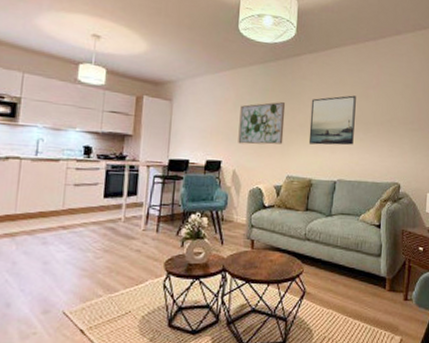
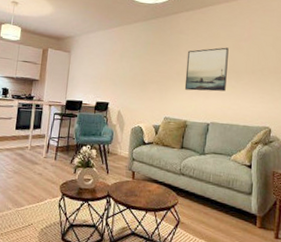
wall art: present [238,102,286,145] -> none [123,53,165,90]

